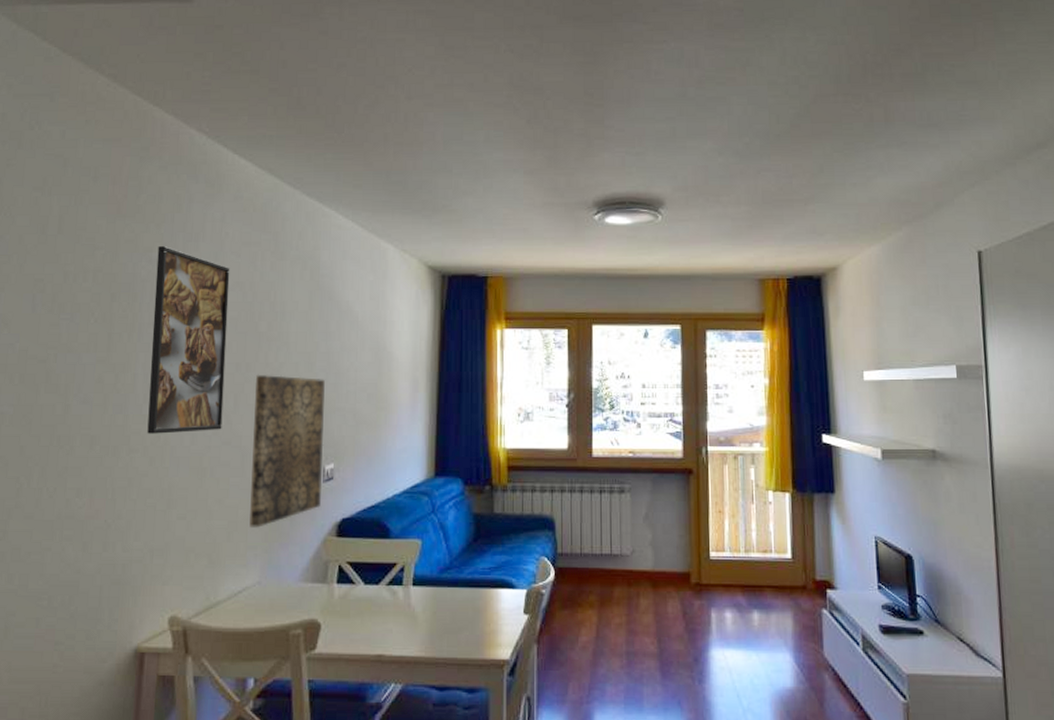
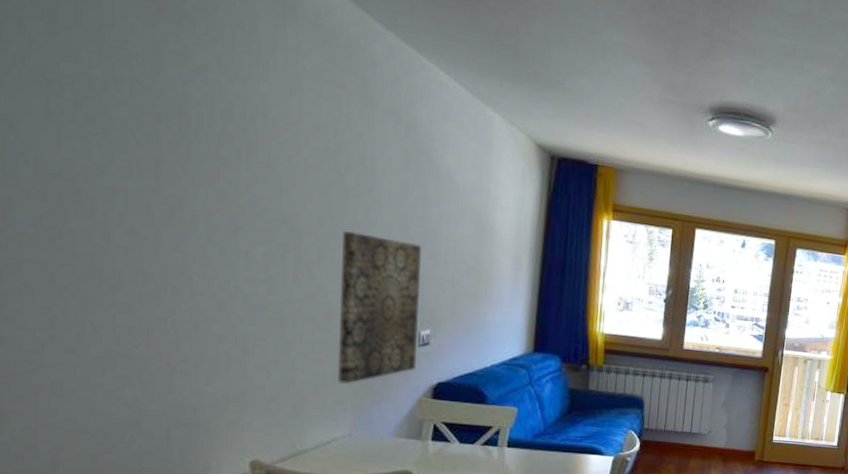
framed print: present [147,245,230,434] -> none [213,66,309,283]

